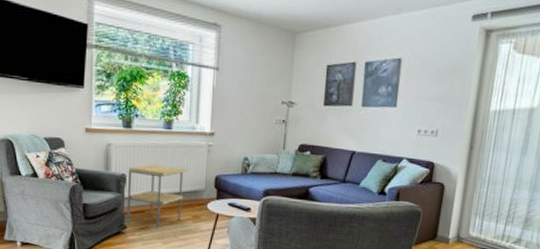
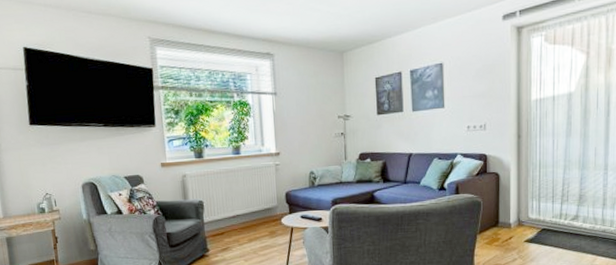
side table: present [126,164,186,229] -> none [205,188,259,248]

